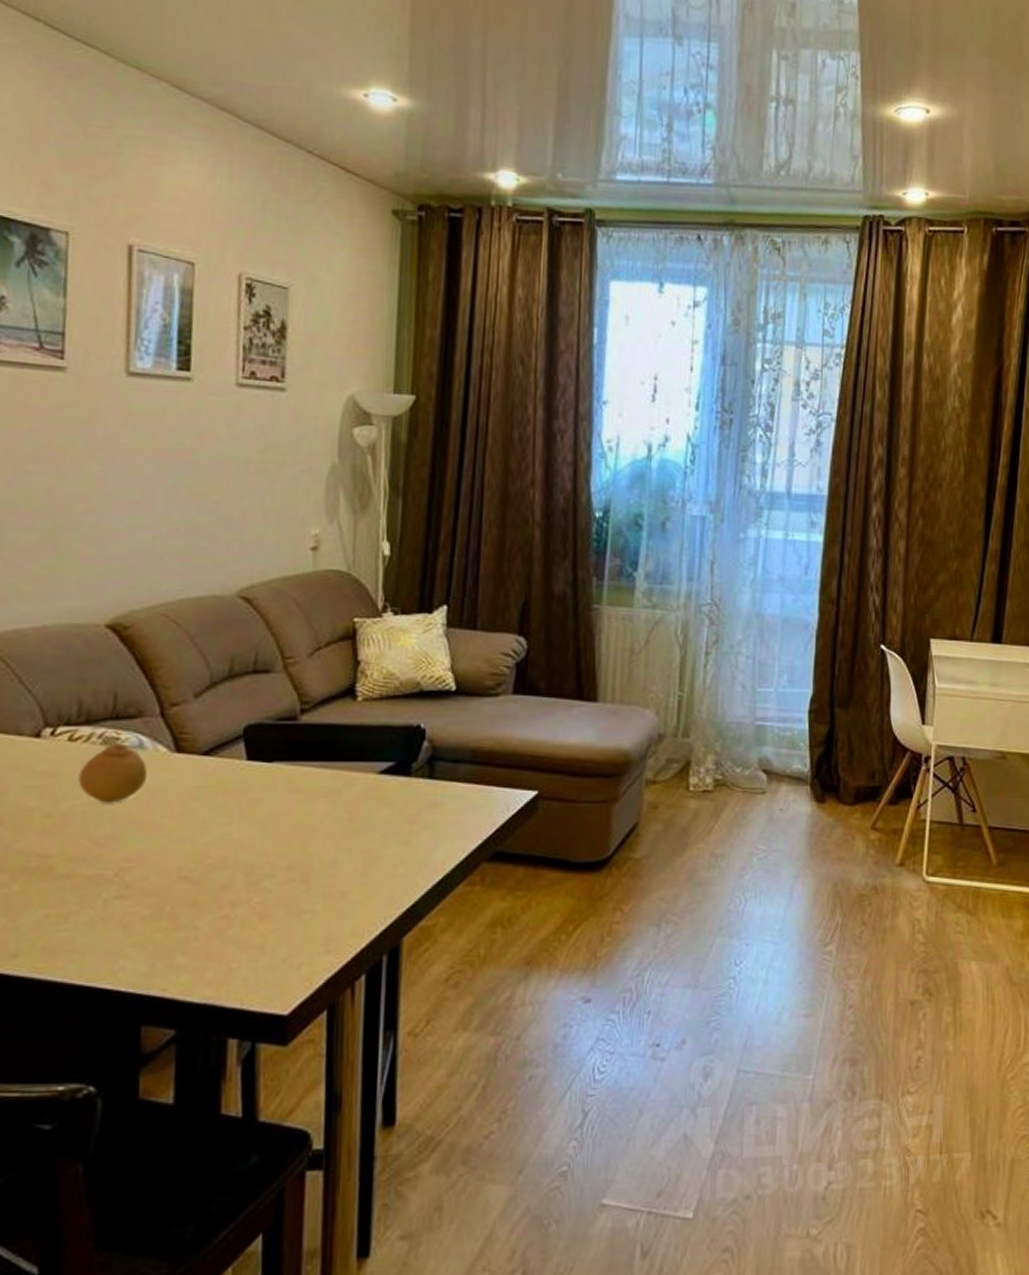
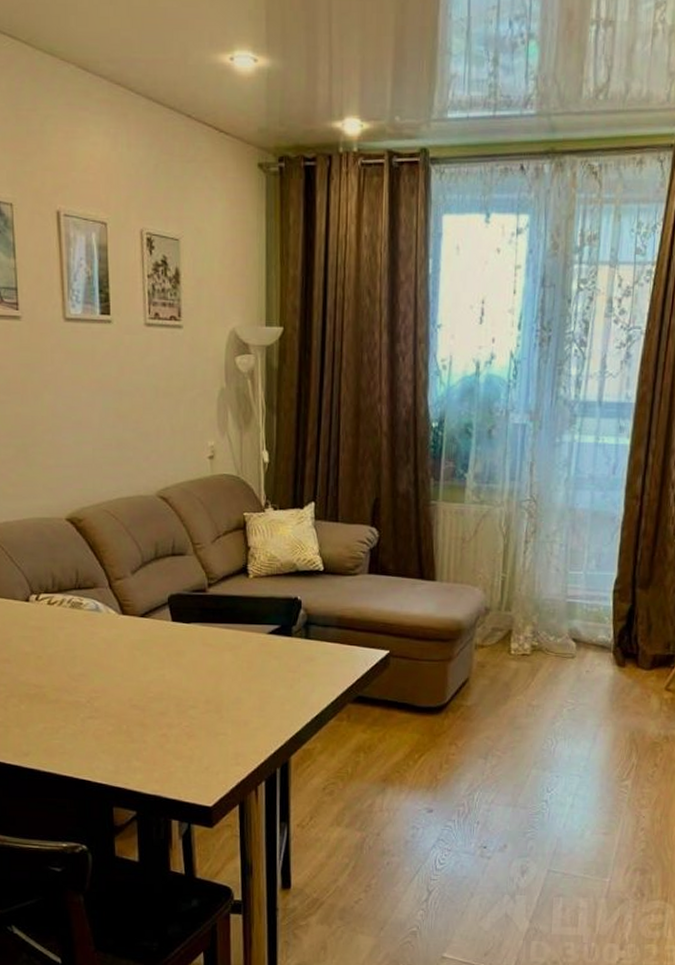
fruit: present [78,743,148,802] -> none [57,607,104,650]

